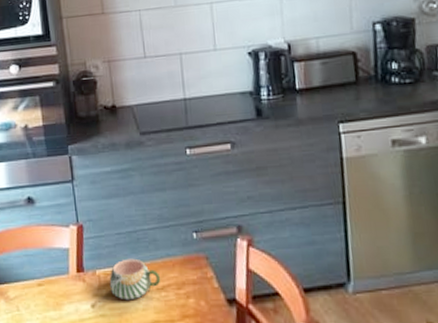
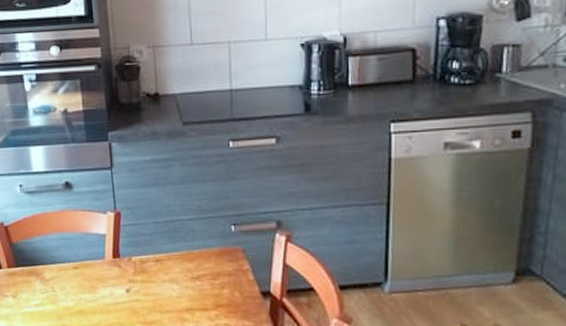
mug: present [109,258,161,301] -> none [144,247,197,288]

